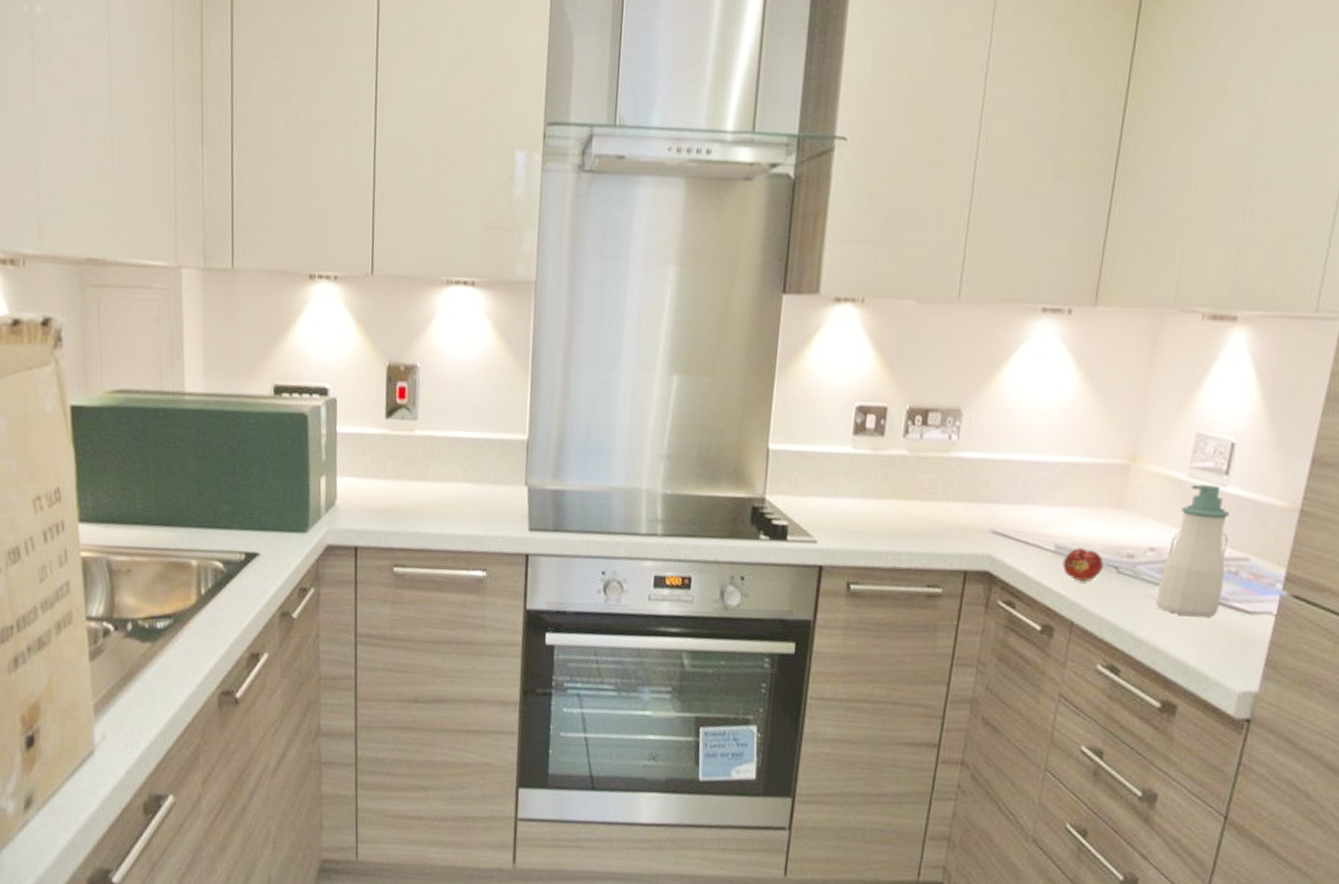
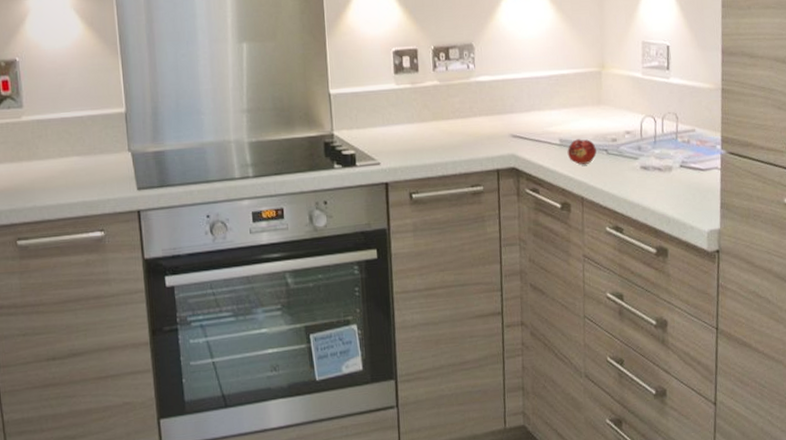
soap bottle: present [1155,484,1230,618] -> none [637,78,682,180]

